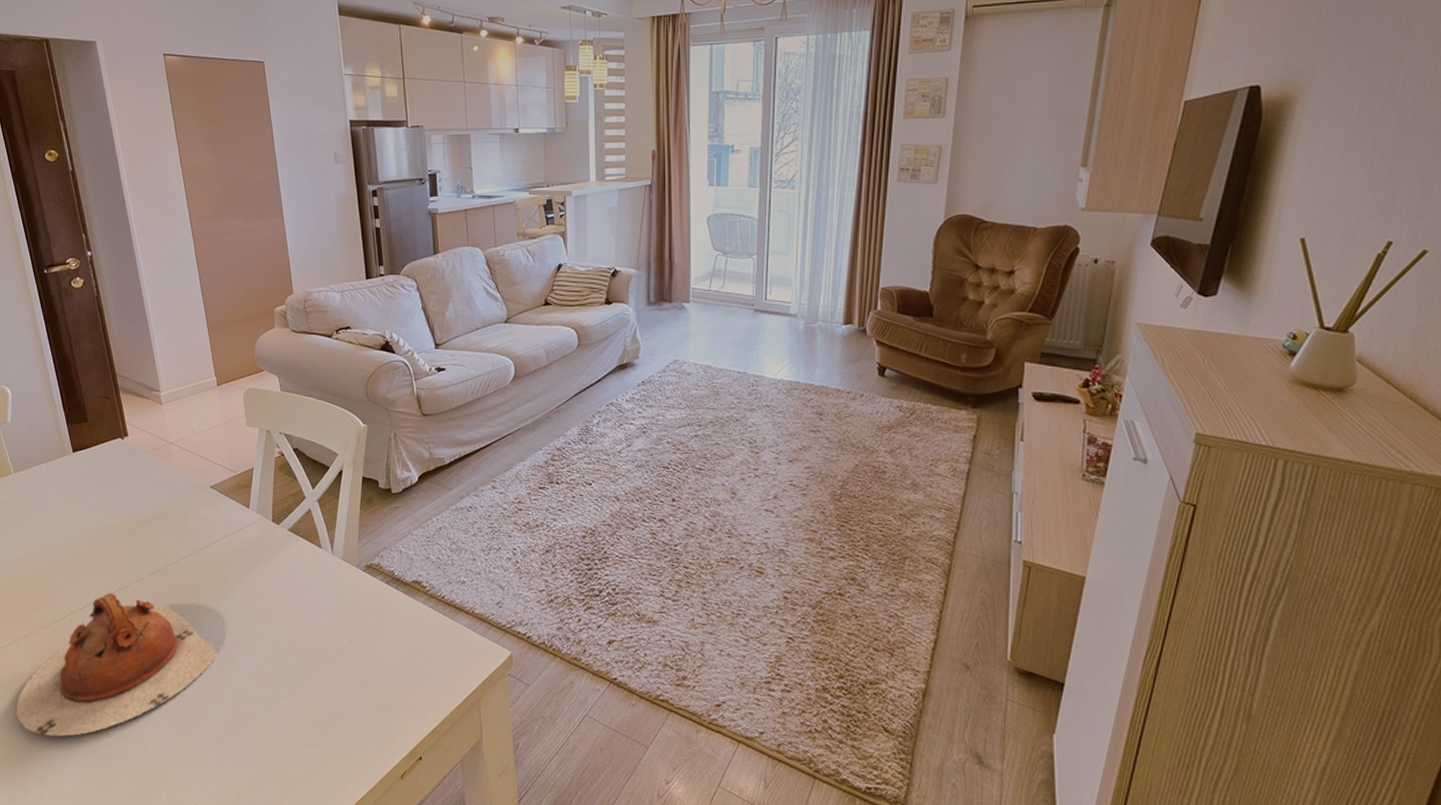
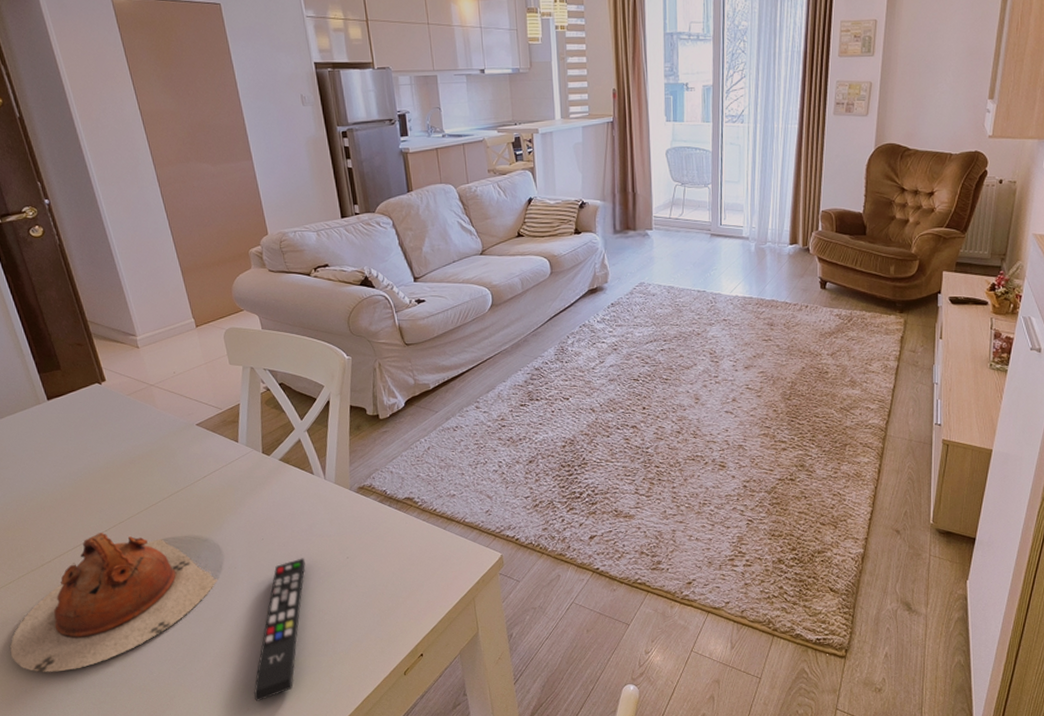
remote control: none [245,637,307,791] -> present [253,558,306,701]

